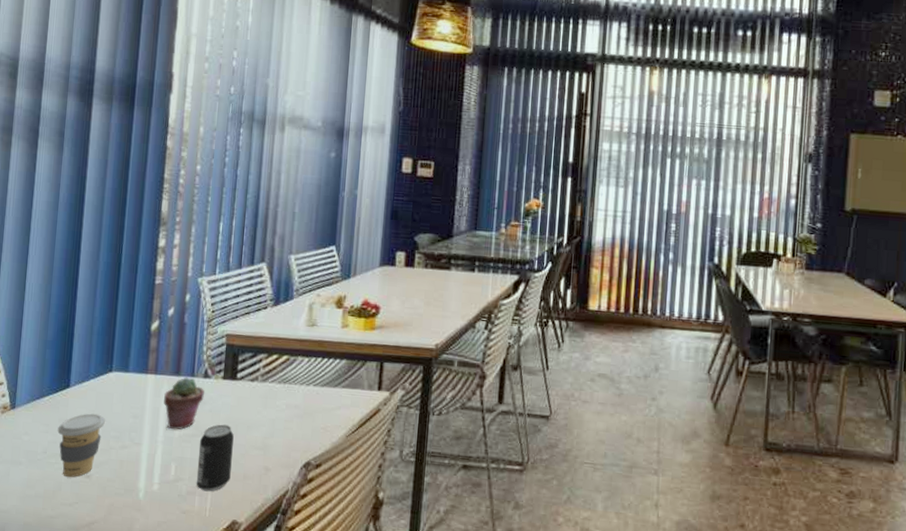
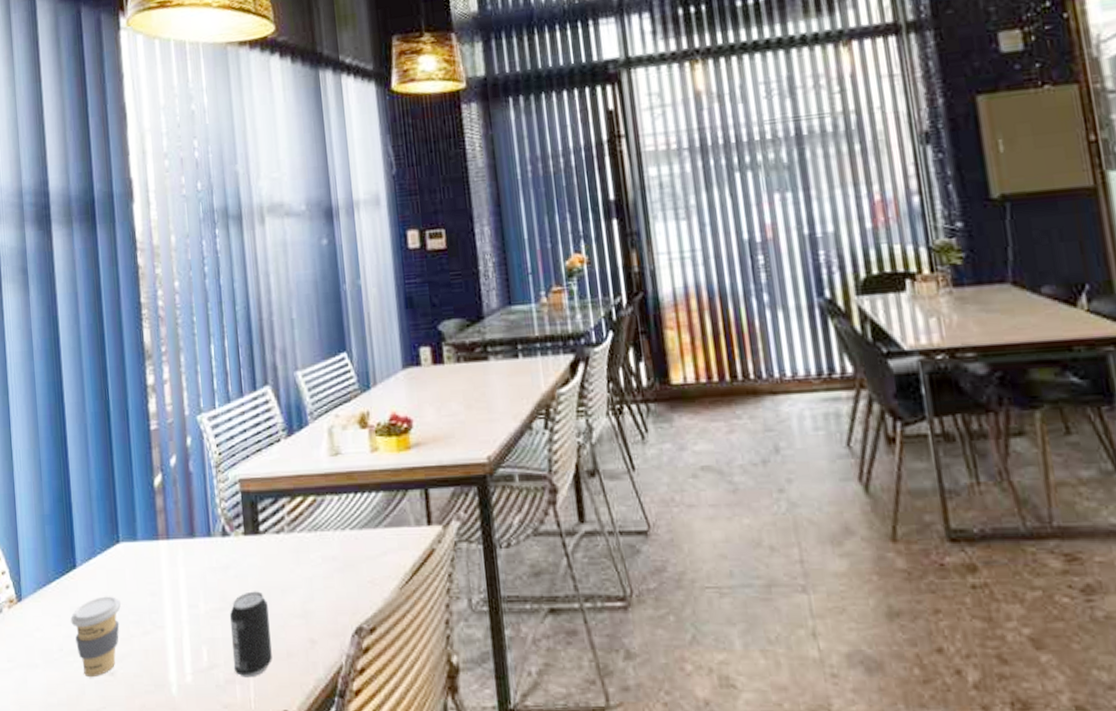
potted succulent: present [164,377,205,430] -> none [181,538,227,605]

